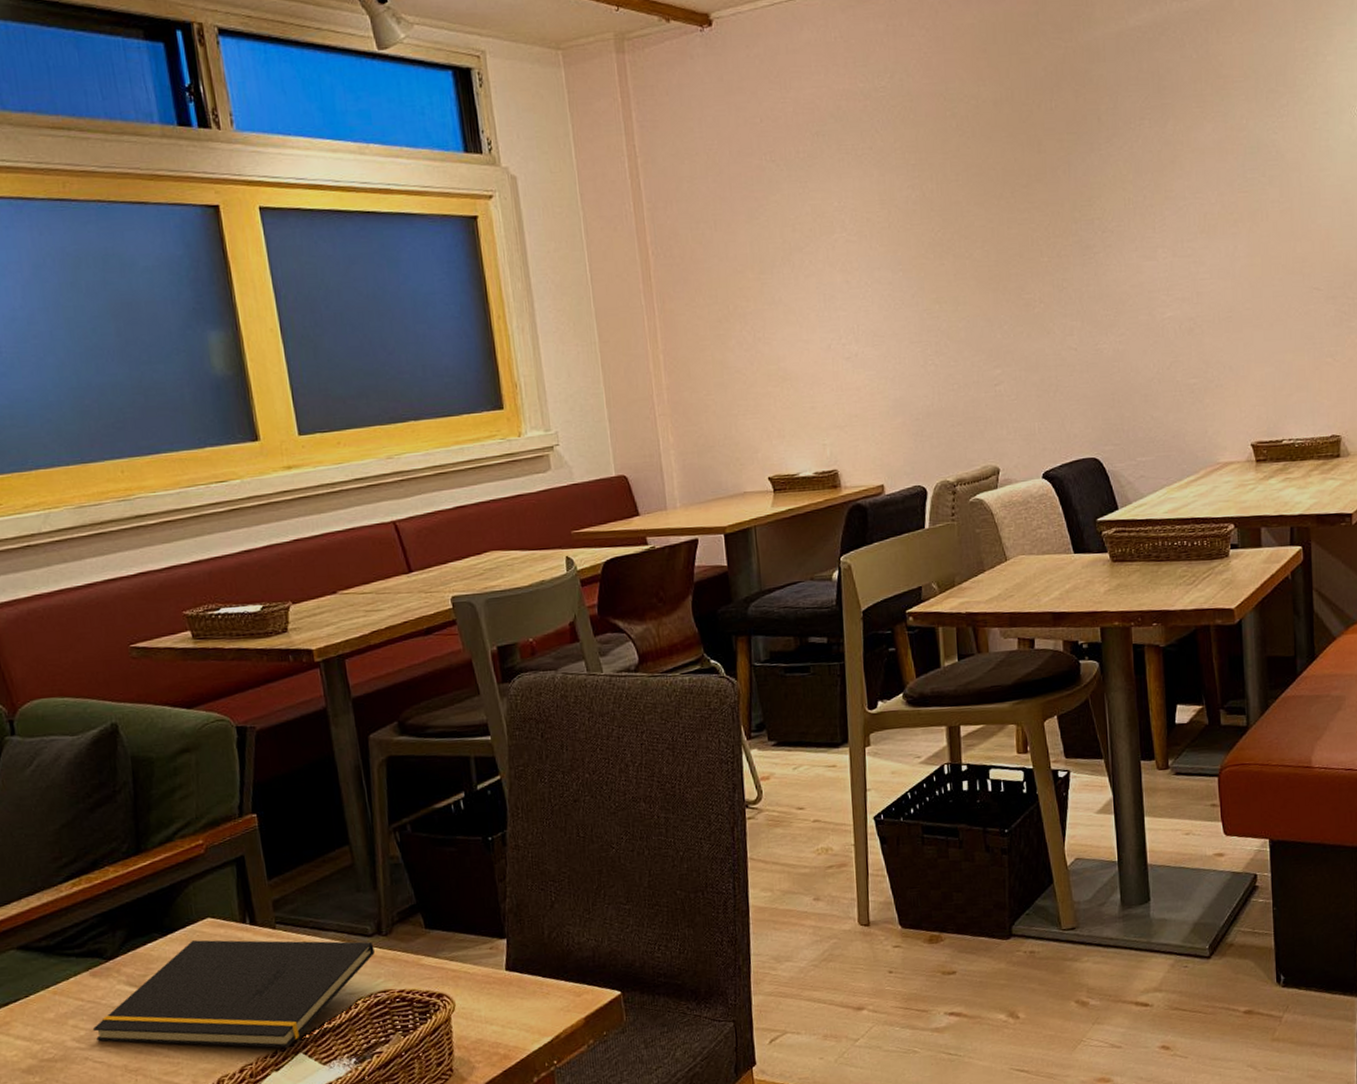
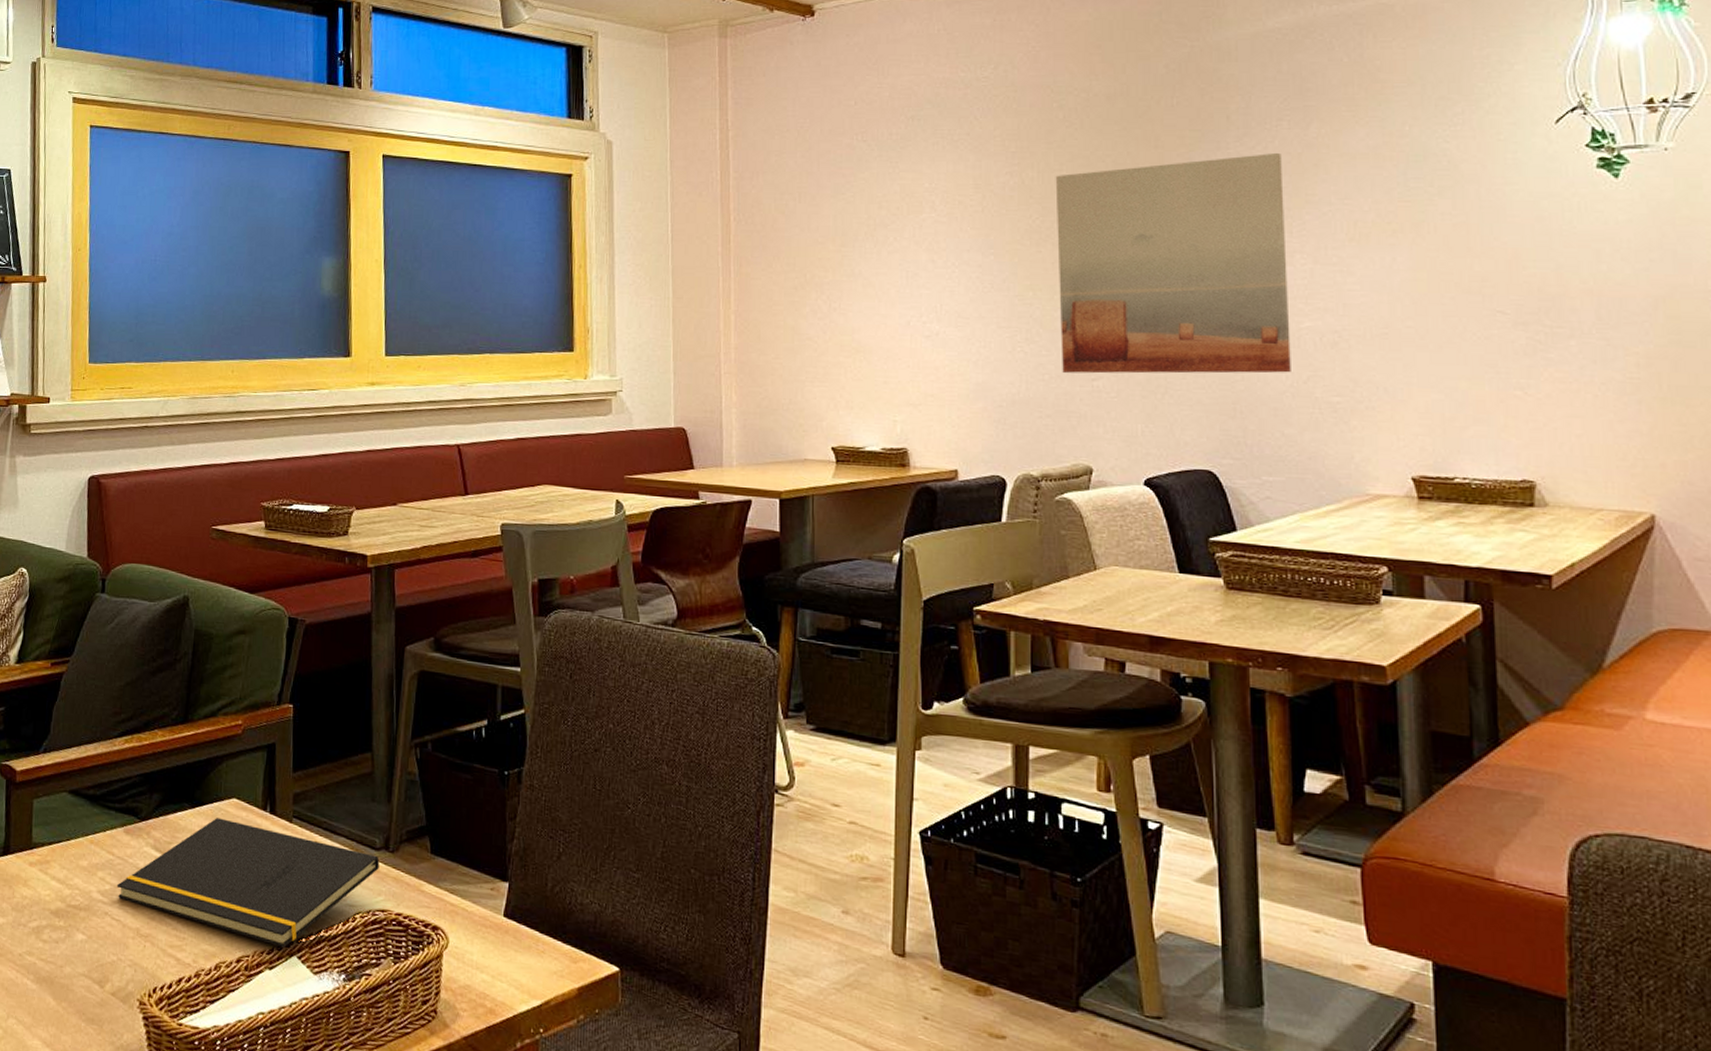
wall art: none [952,151,1157,381] -> present [1055,152,1291,374]

